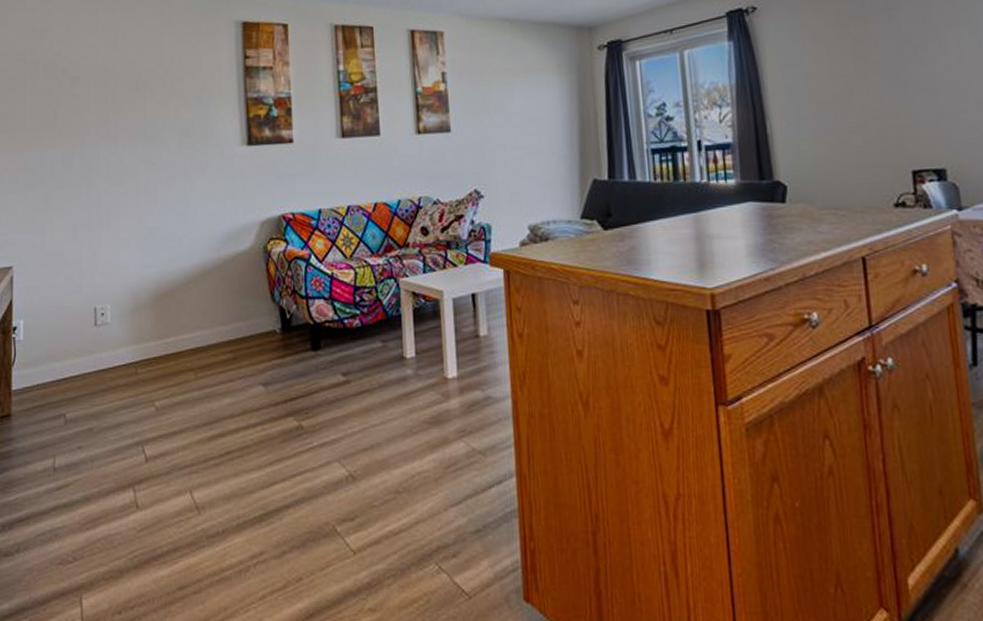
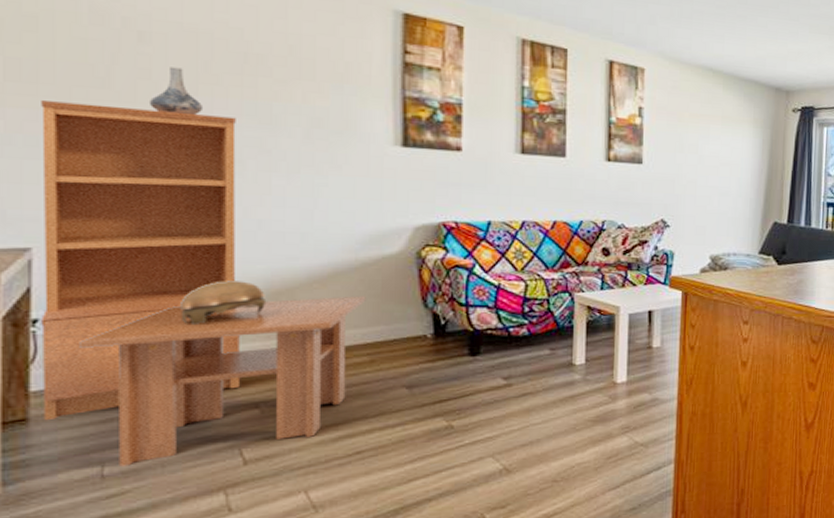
bookshelf: none [18,138,141,417] -> present [41,101,240,421]
coffee table: none [39,293,228,460] -> present [77,296,366,466]
decorative vase: none [78,102,112,142] -> present [148,67,204,116]
decorative bowl: none [101,285,157,328] -> present [181,281,267,326]

